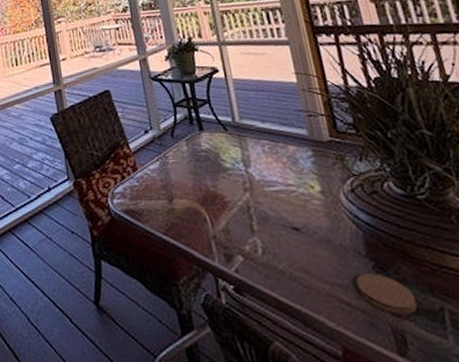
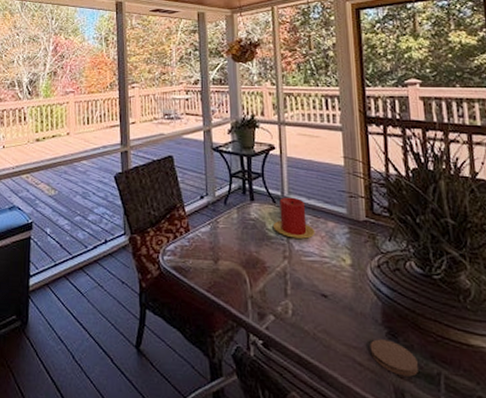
candle: none [228,122,276,167] -> present [274,197,316,239]

